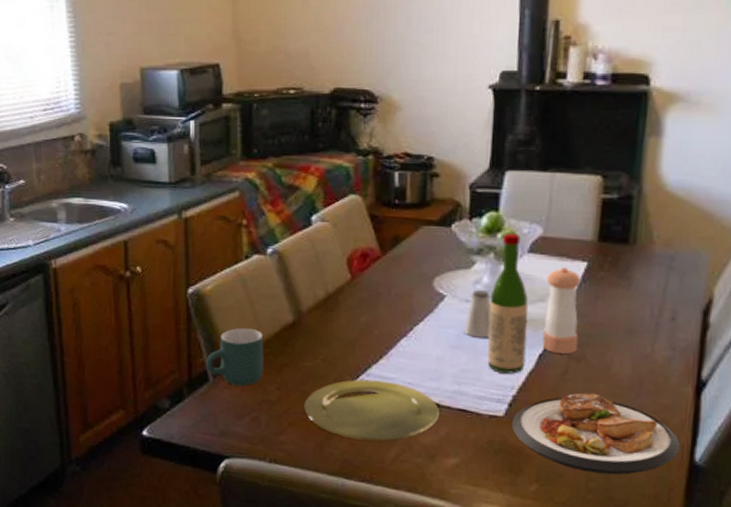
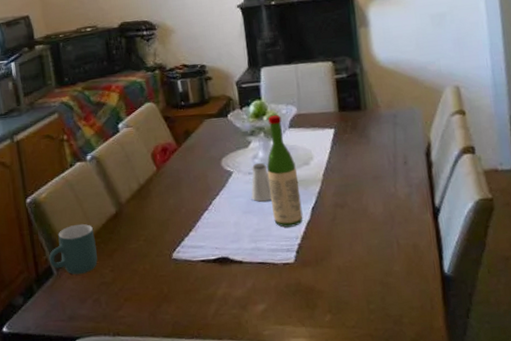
plate: present [304,379,440,441] -> none [135,249,245,303]
plate: present [511,393,681,475] -> none [301,231,432,297]
pepper shaker: present [542,267,581,354] -> none [306,135,340,204]

